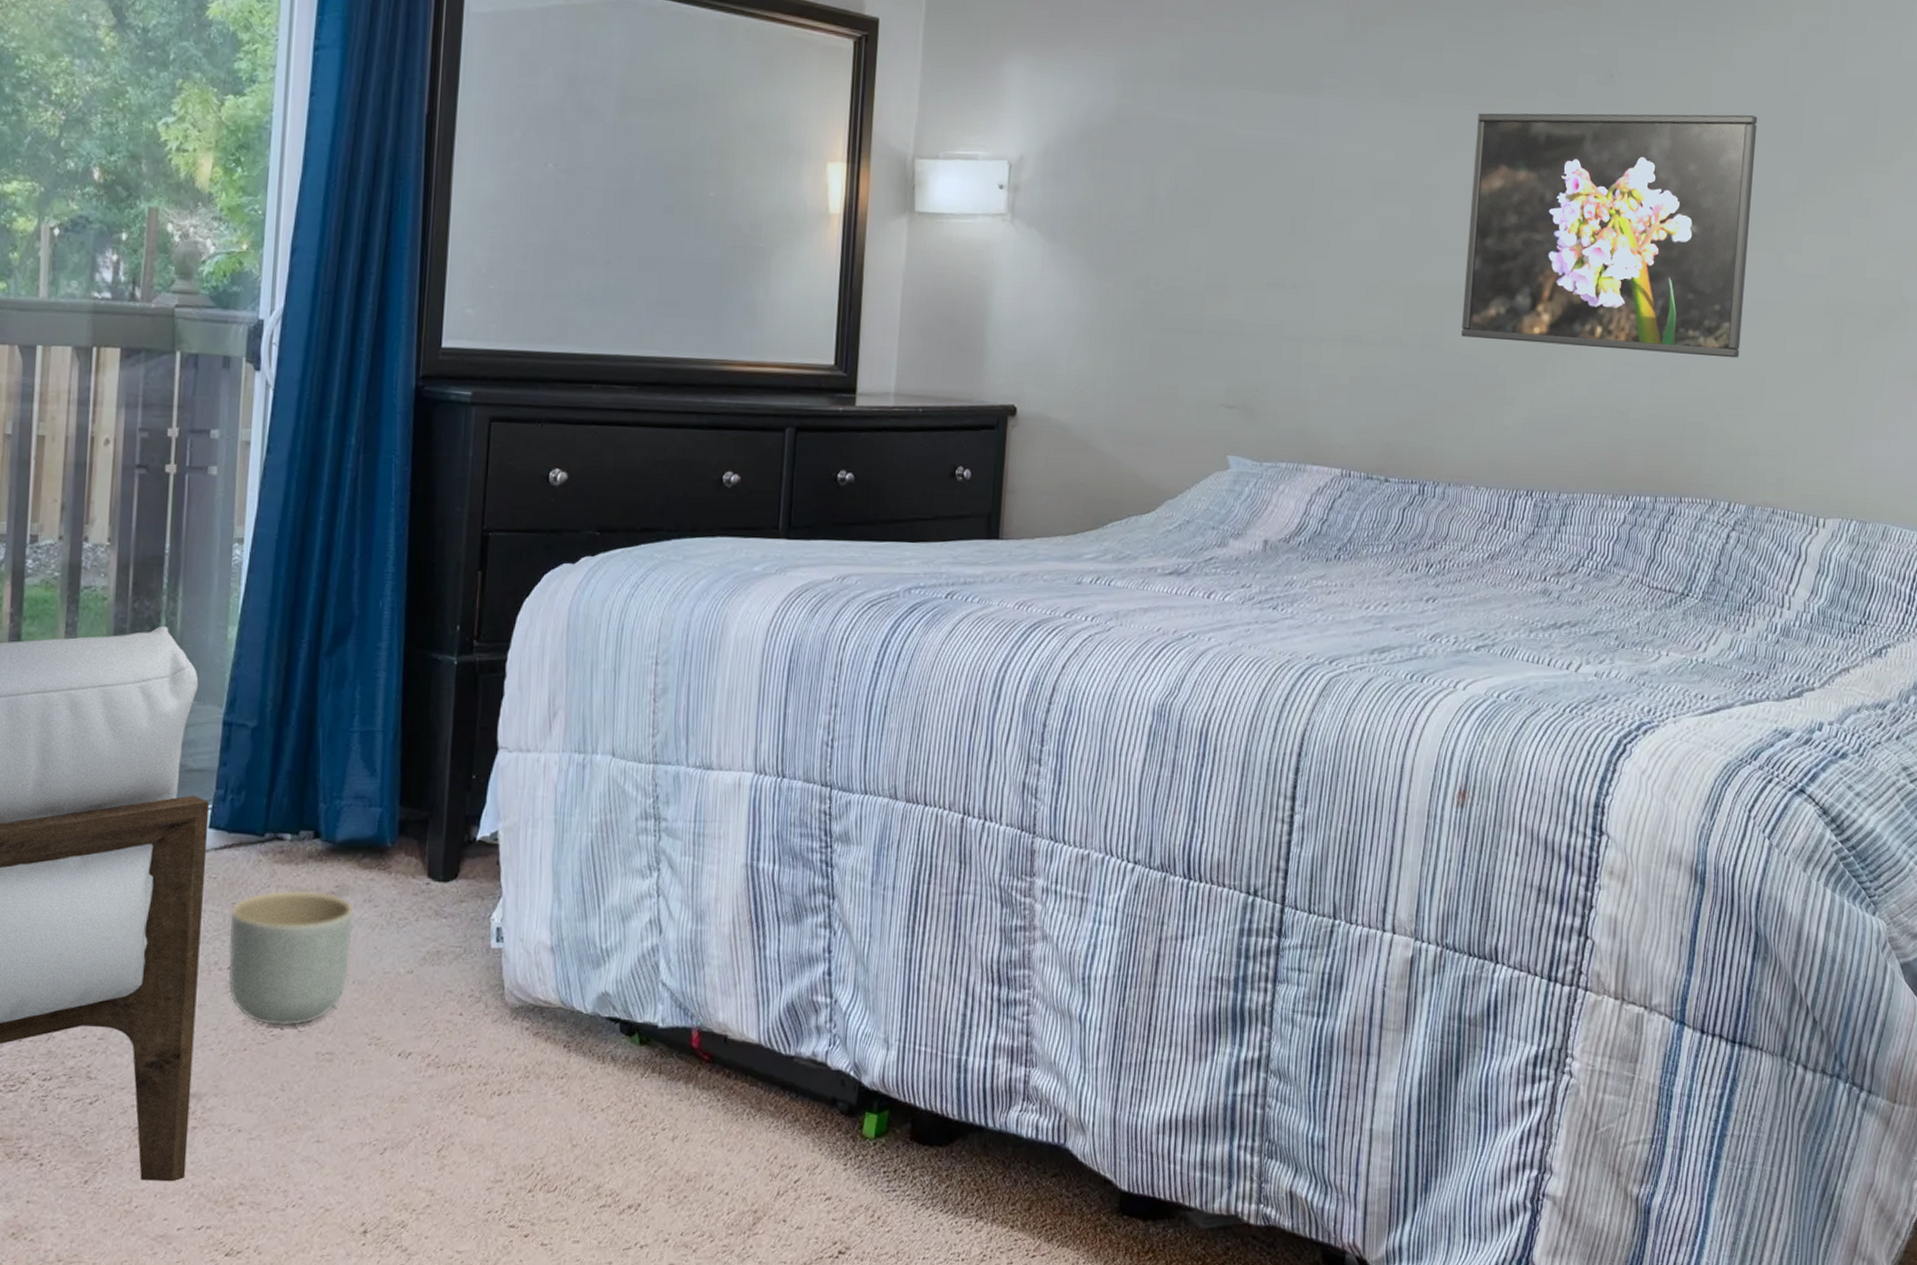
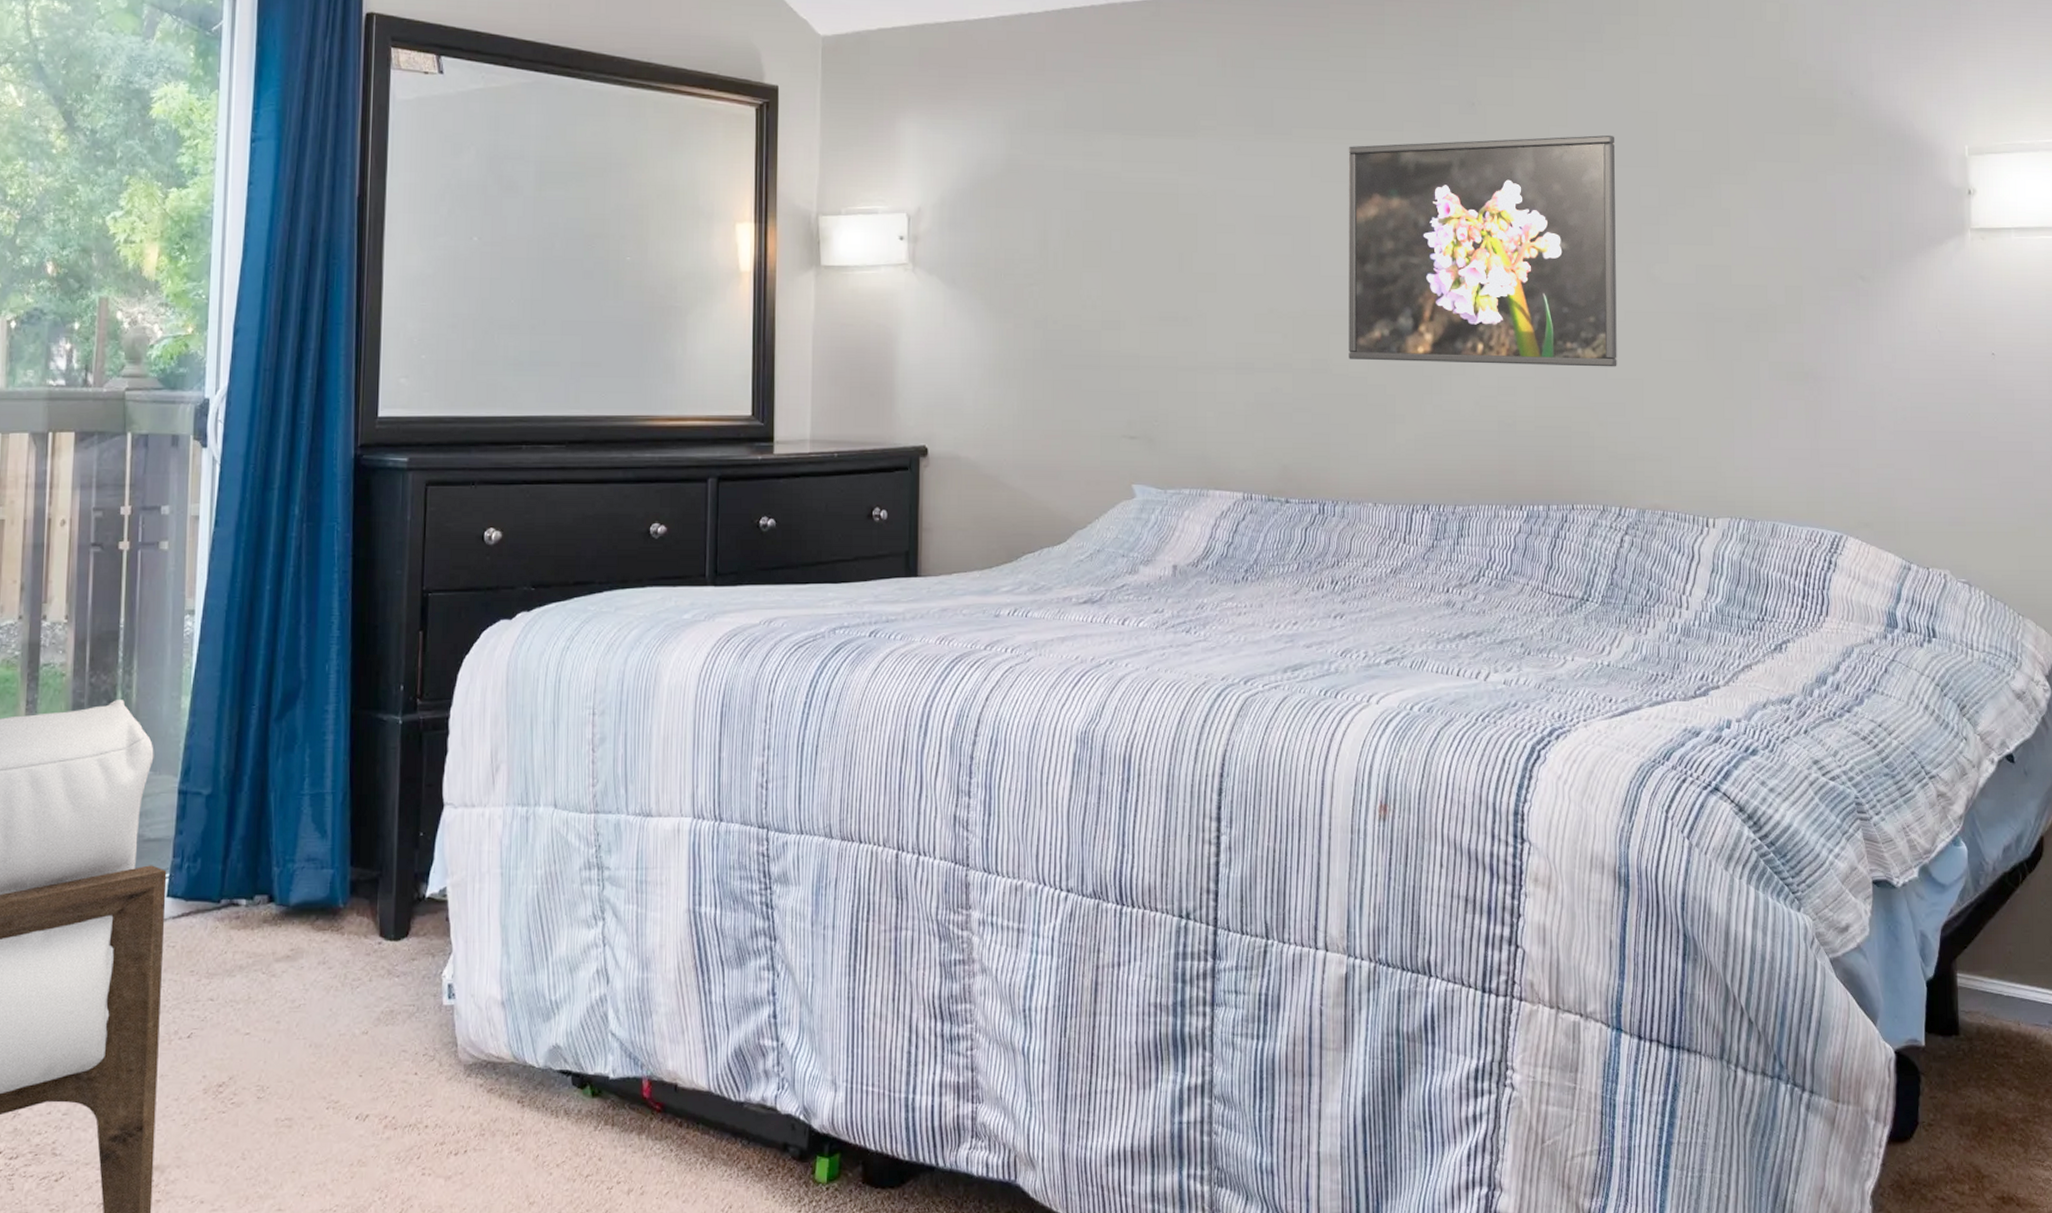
planter: present [227,890,355,1026] -> none [187,955,310,1094]

